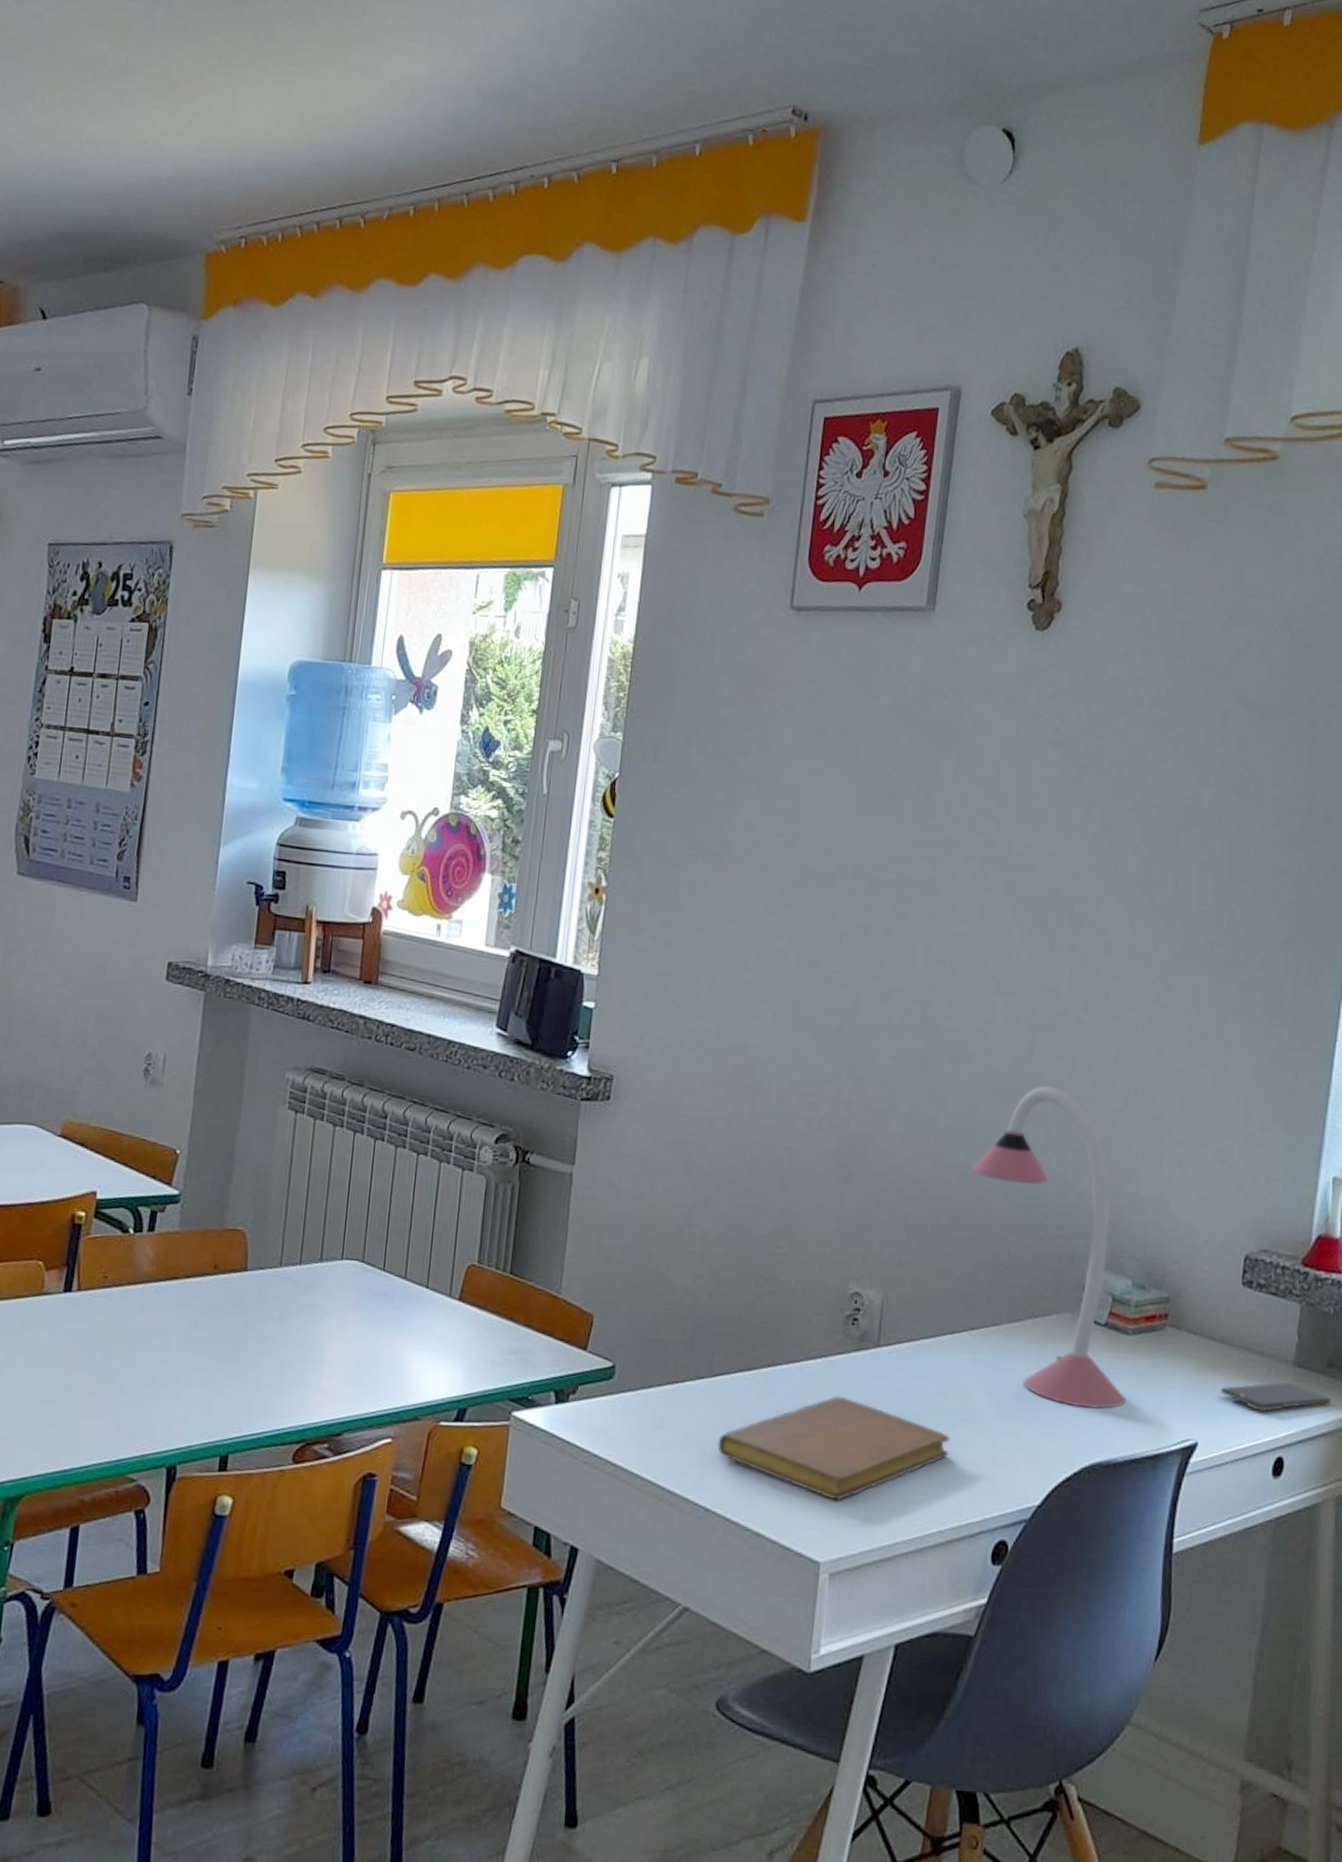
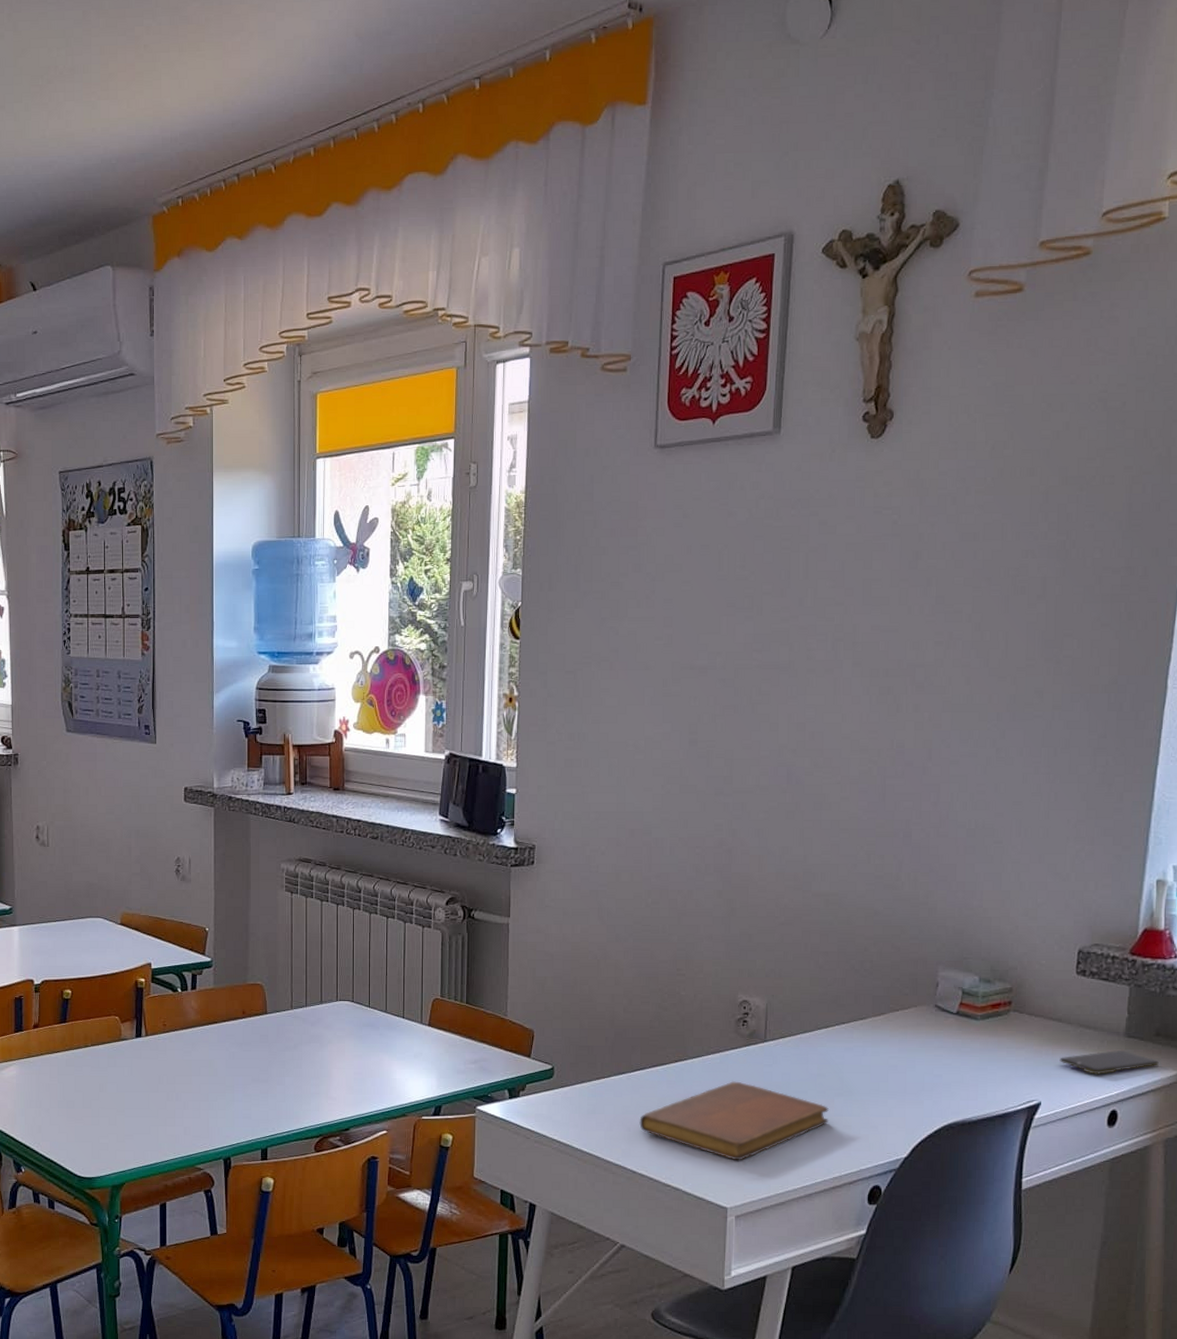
desk lamp: present [970,1086,1126,1409] -> none [835,824,978,1080]

